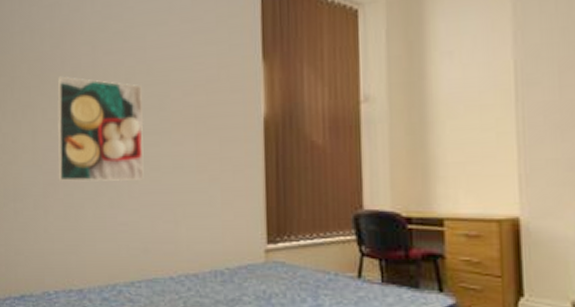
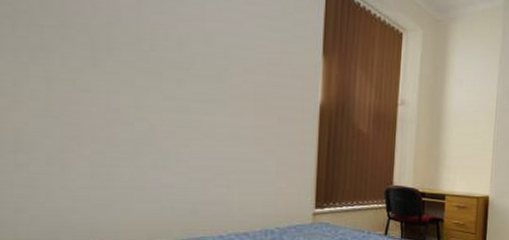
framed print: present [57,76,144,182] -> none [83,23,198,145]

